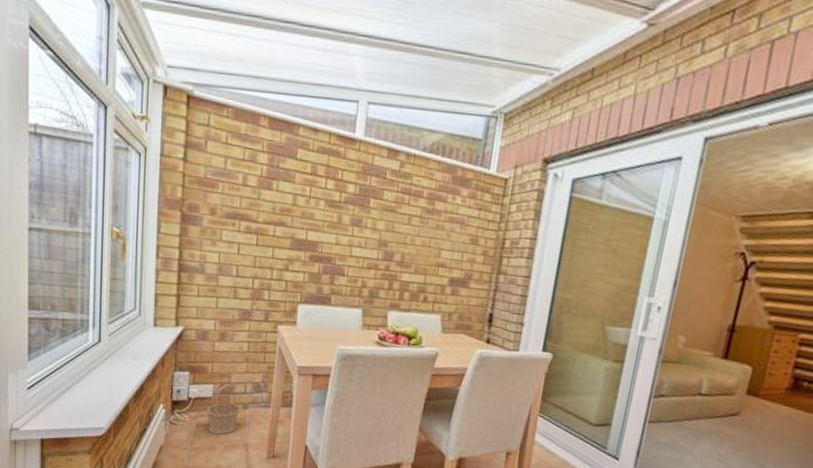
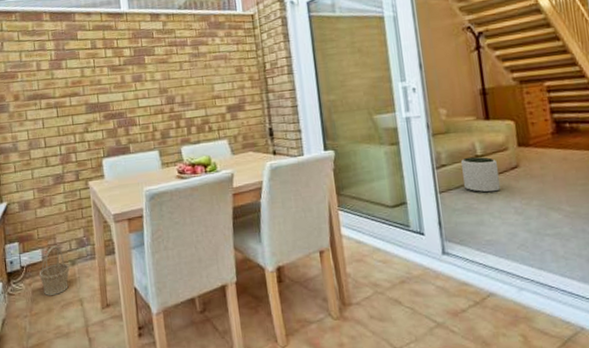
plant pot: none [676,393,719,435] -> present [461,157,500,193]

